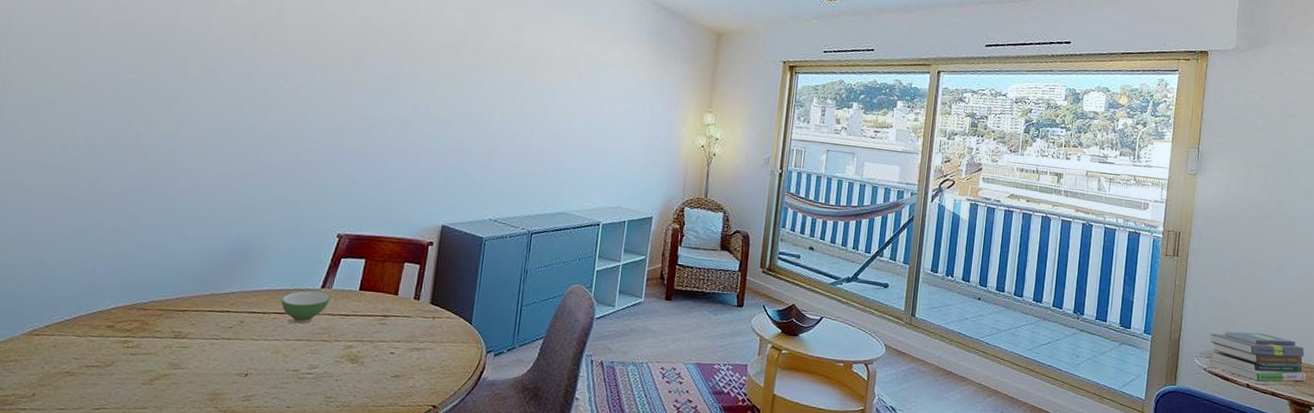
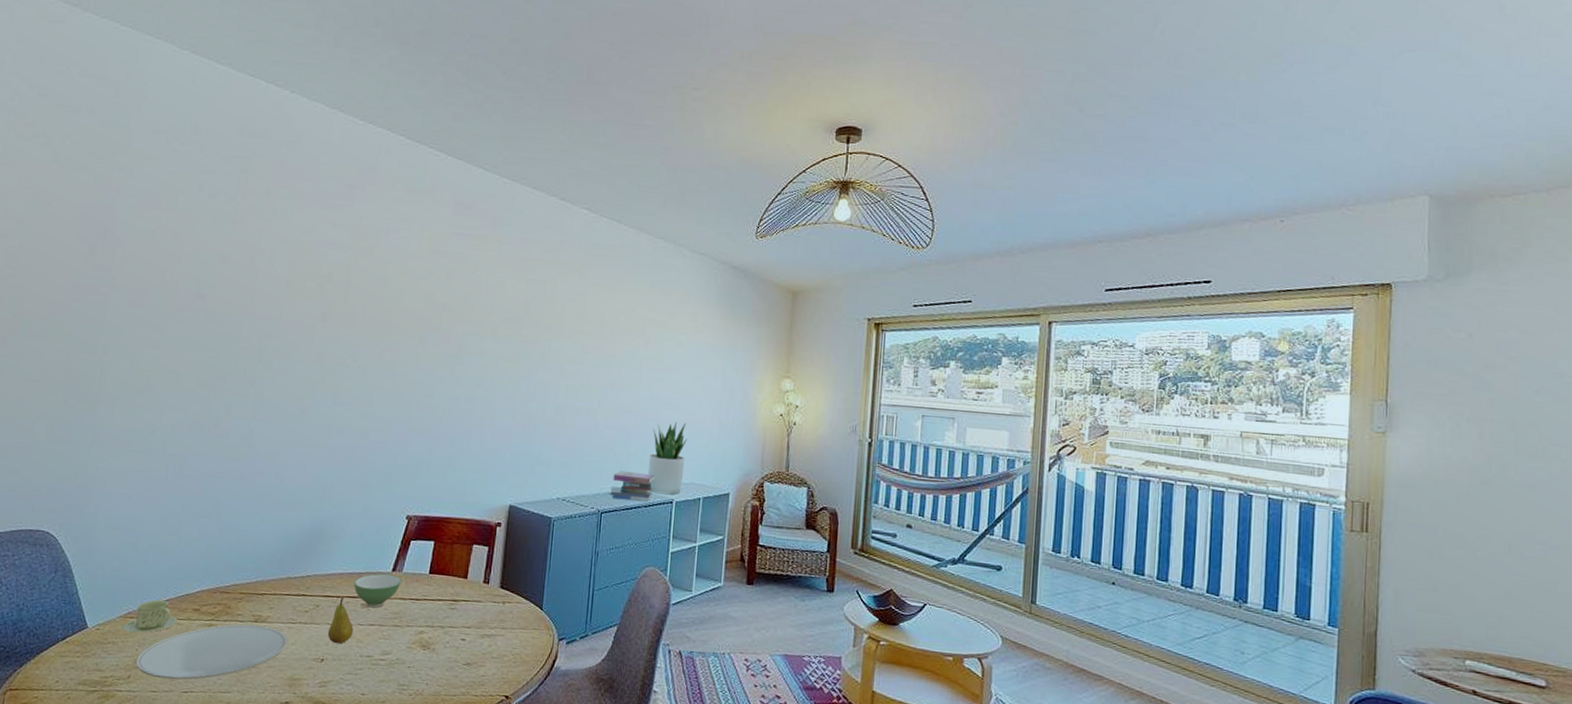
cup and saucer: none [27,316,89,351] -> present [123,599,178,633]
plate: none [42,340,209,397] -> present [136,624,287,680]
fruit: none [252,313,280,359] -> present [327,597,354,644]
books: none [540,194,584,224] -> present [610,470,655,502]
planter: none [577,150,615,218] -> present [647,421,687,495]
books: present [1210,331,1306,382] -> none [1418,624,1556,688]

